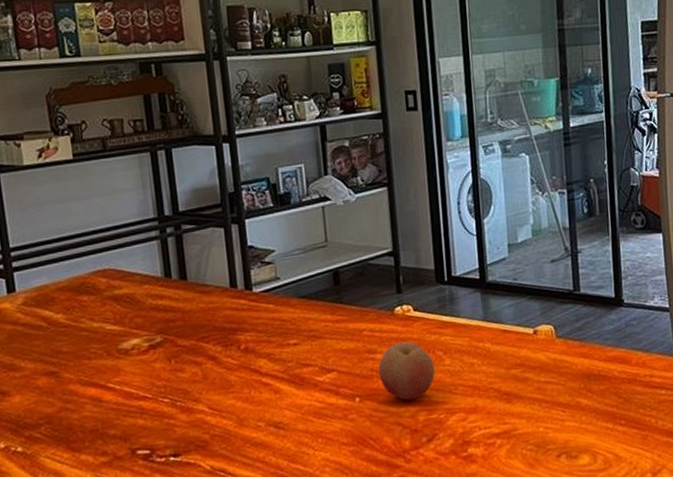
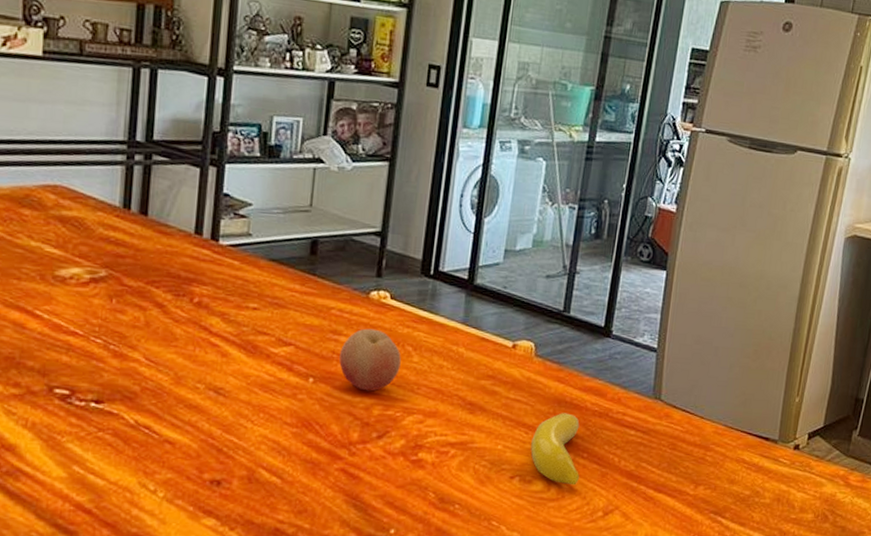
banana: none [569,385,623,453] -> present [530,413,580,486]

